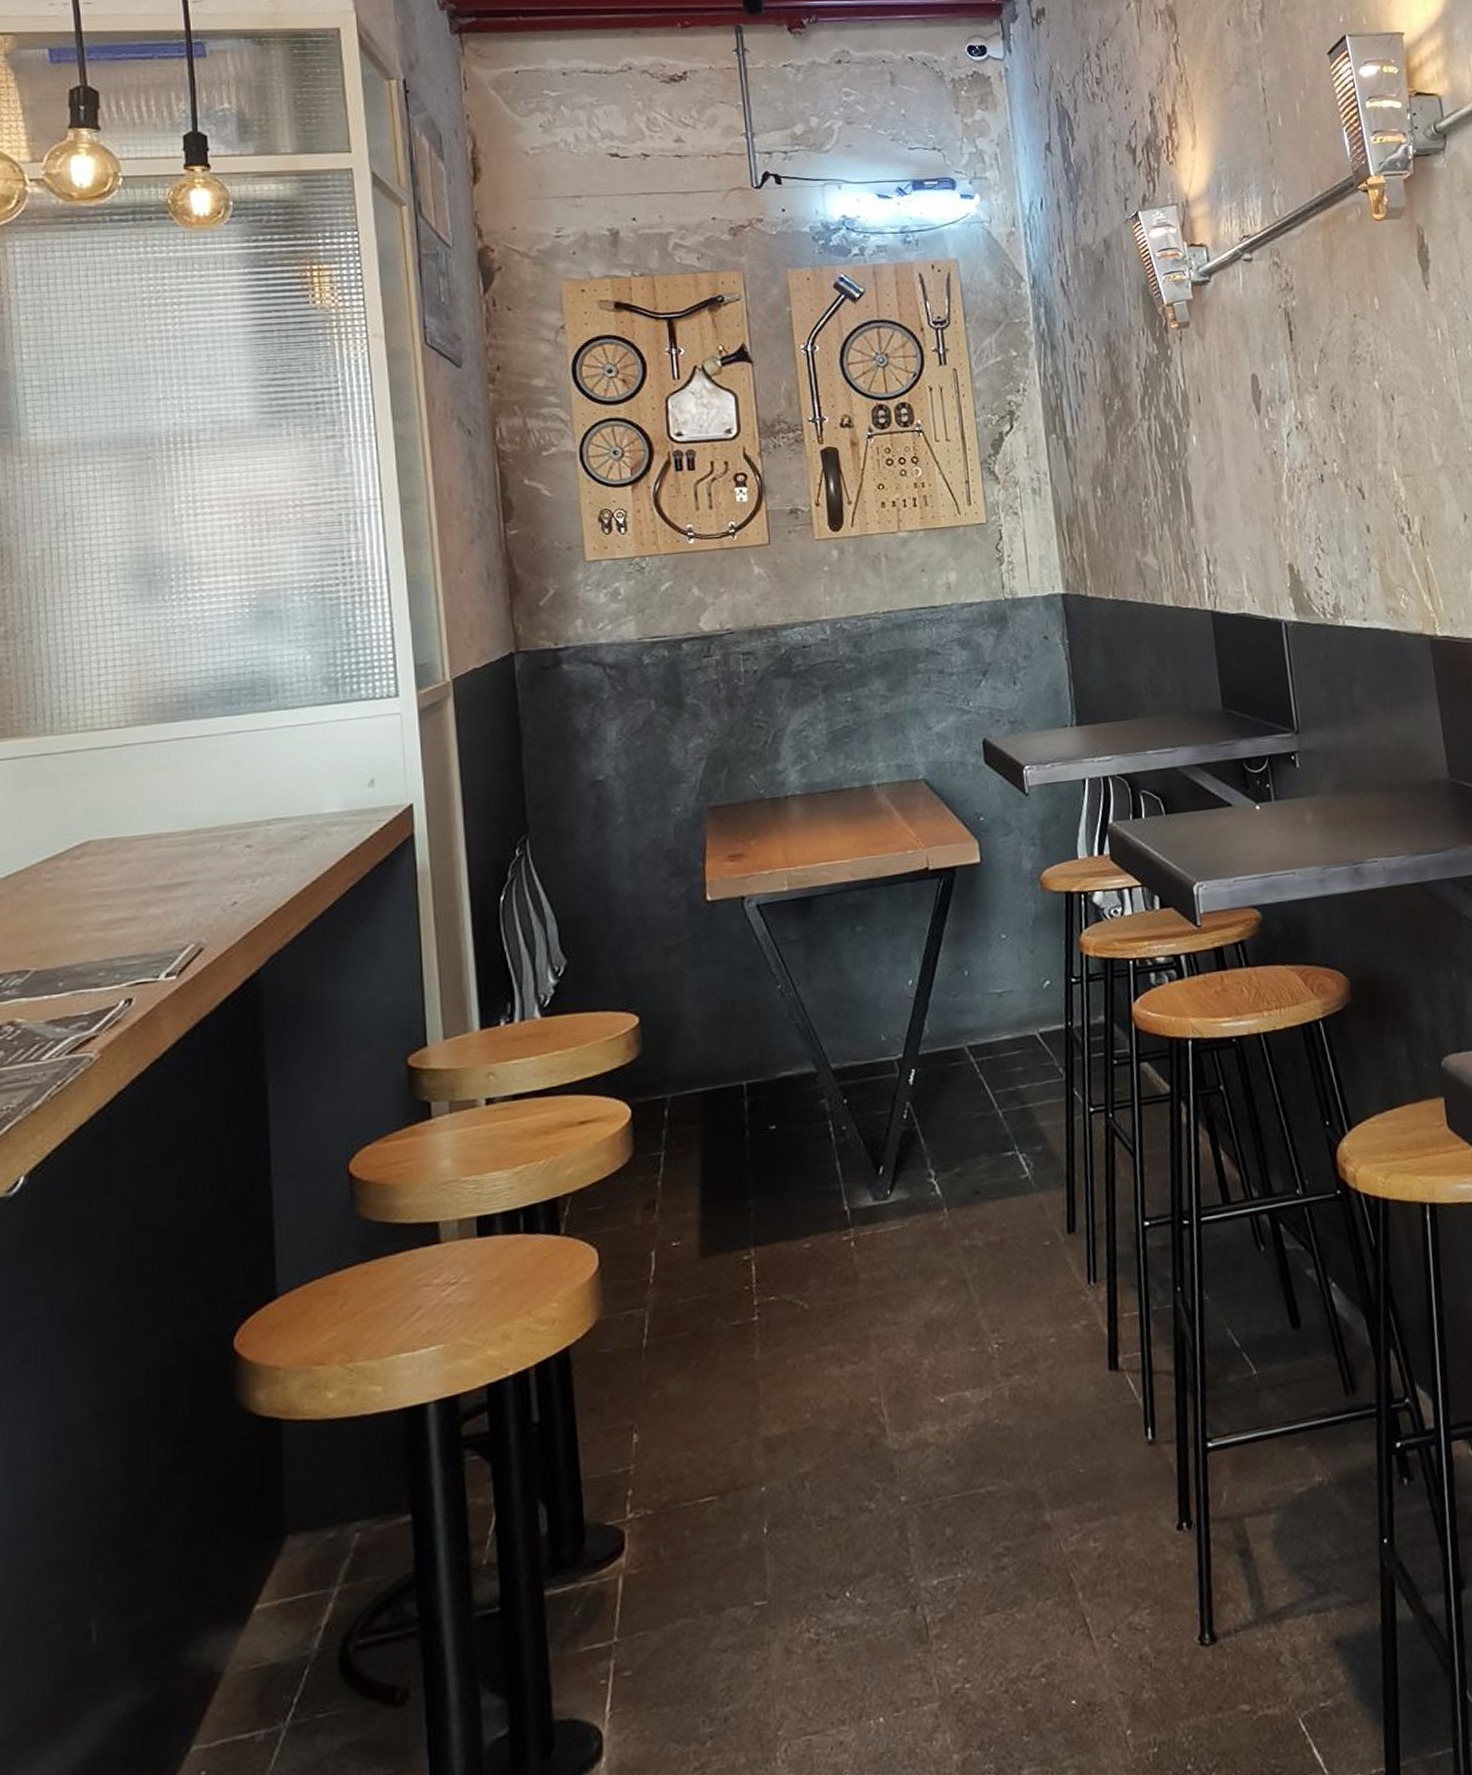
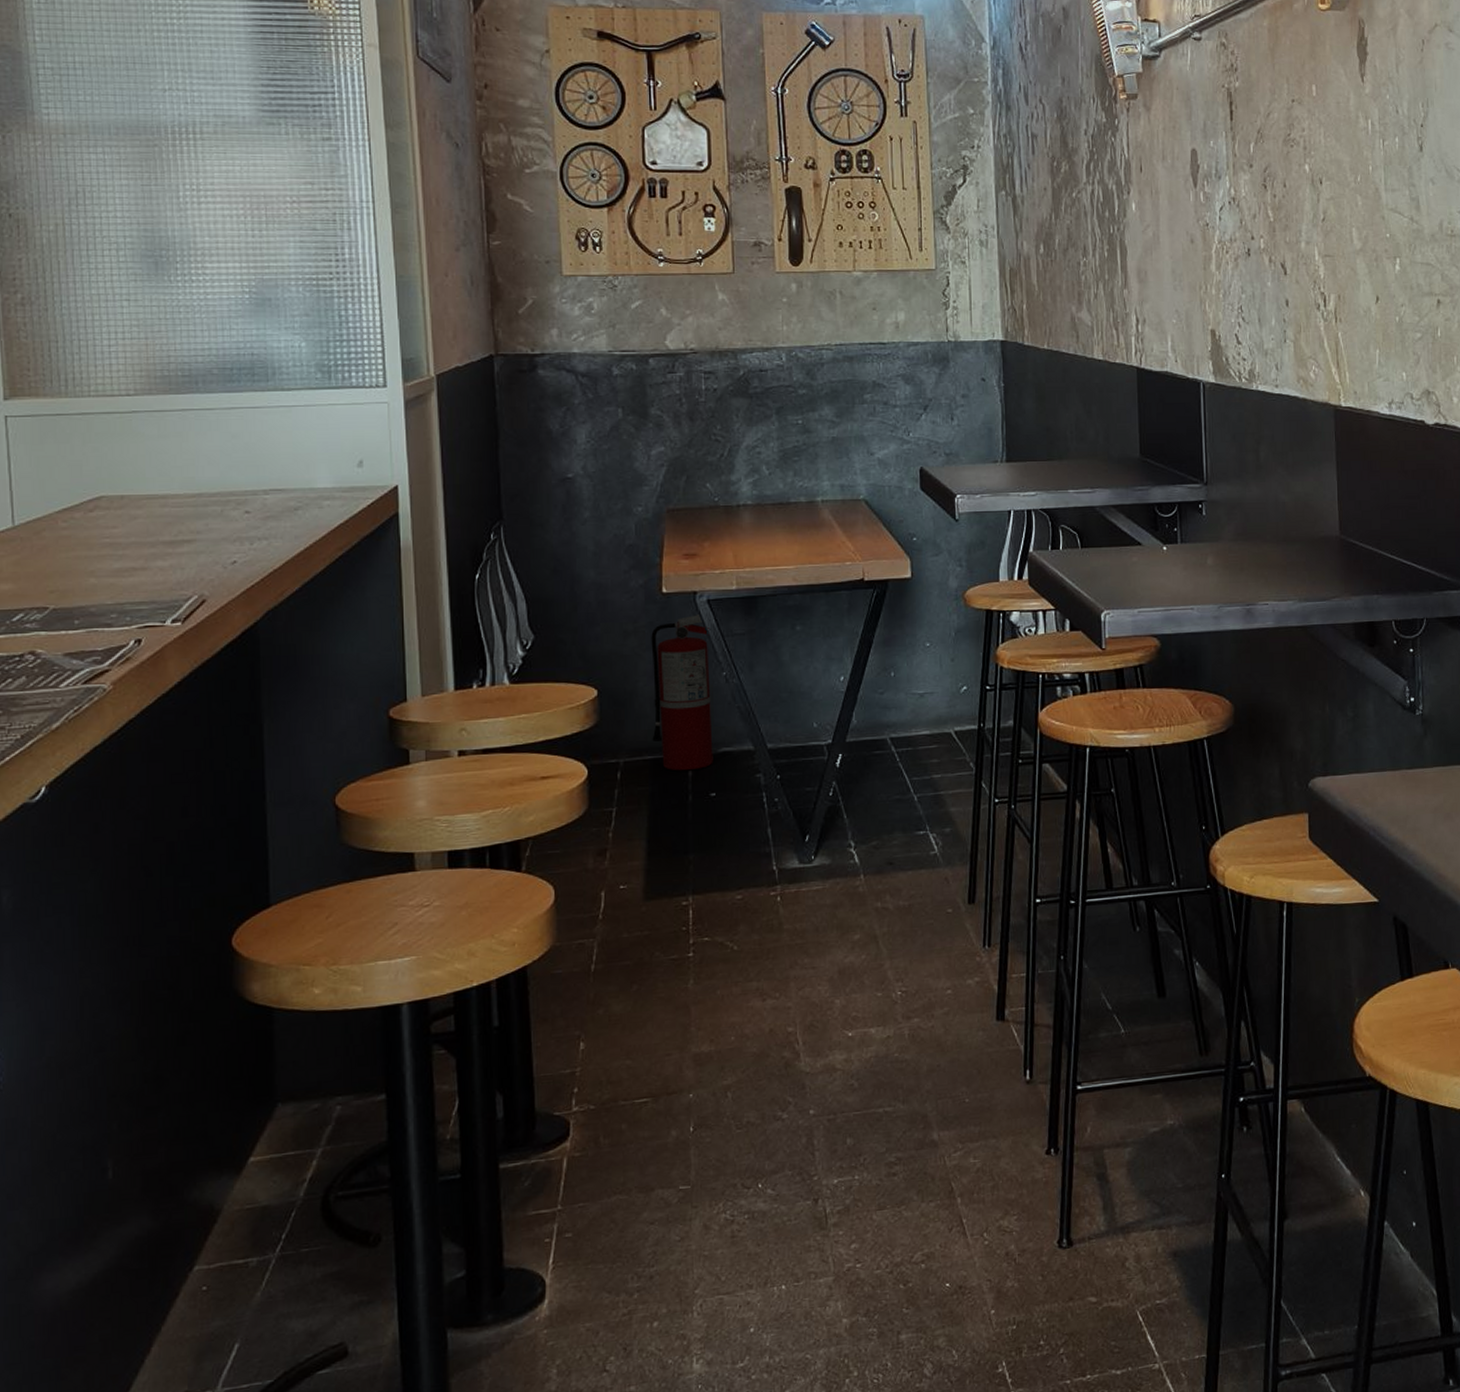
fire extinguisher: none [696,920,772,1103] -> present [651,613,713,771]

